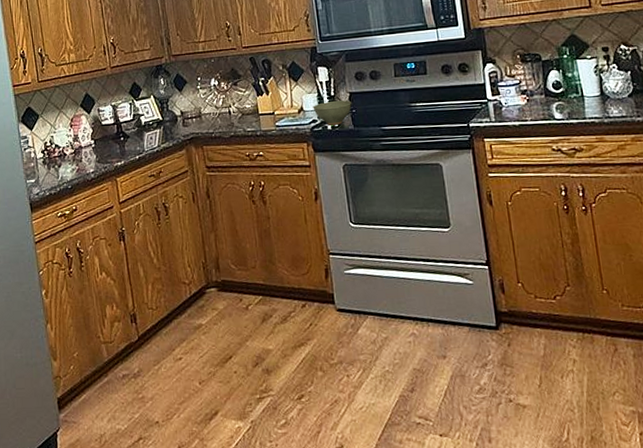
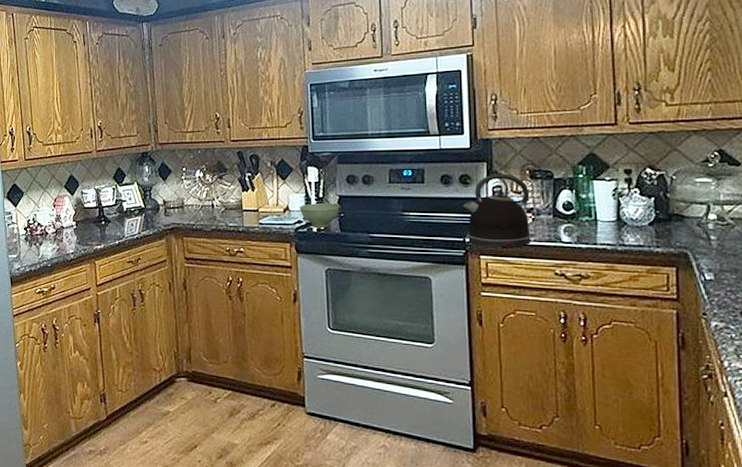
kettle: none [464,59,531,130] -> present [463,173,535,248]

